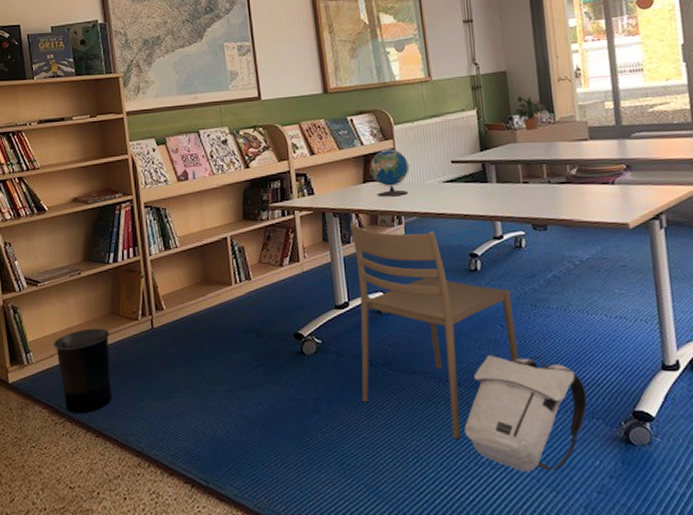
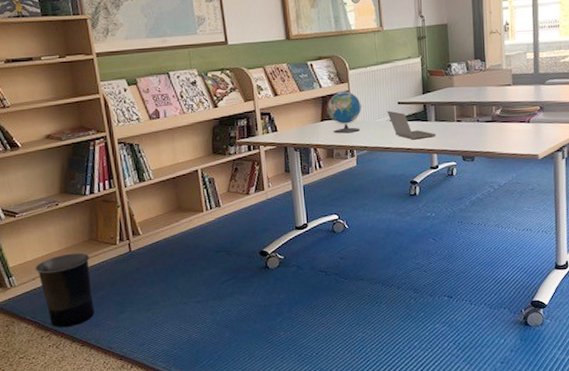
chair: present [351,222,518,440] -> none [310,156,446,330]
laptop computer: none [439,170,500,205] -> present [387,110,437,140]
backpack: present [464,354,587,472] -> none [401,262,498,352]
potted plant: present [515,96,547,130] -> none [453,46,479,76]

